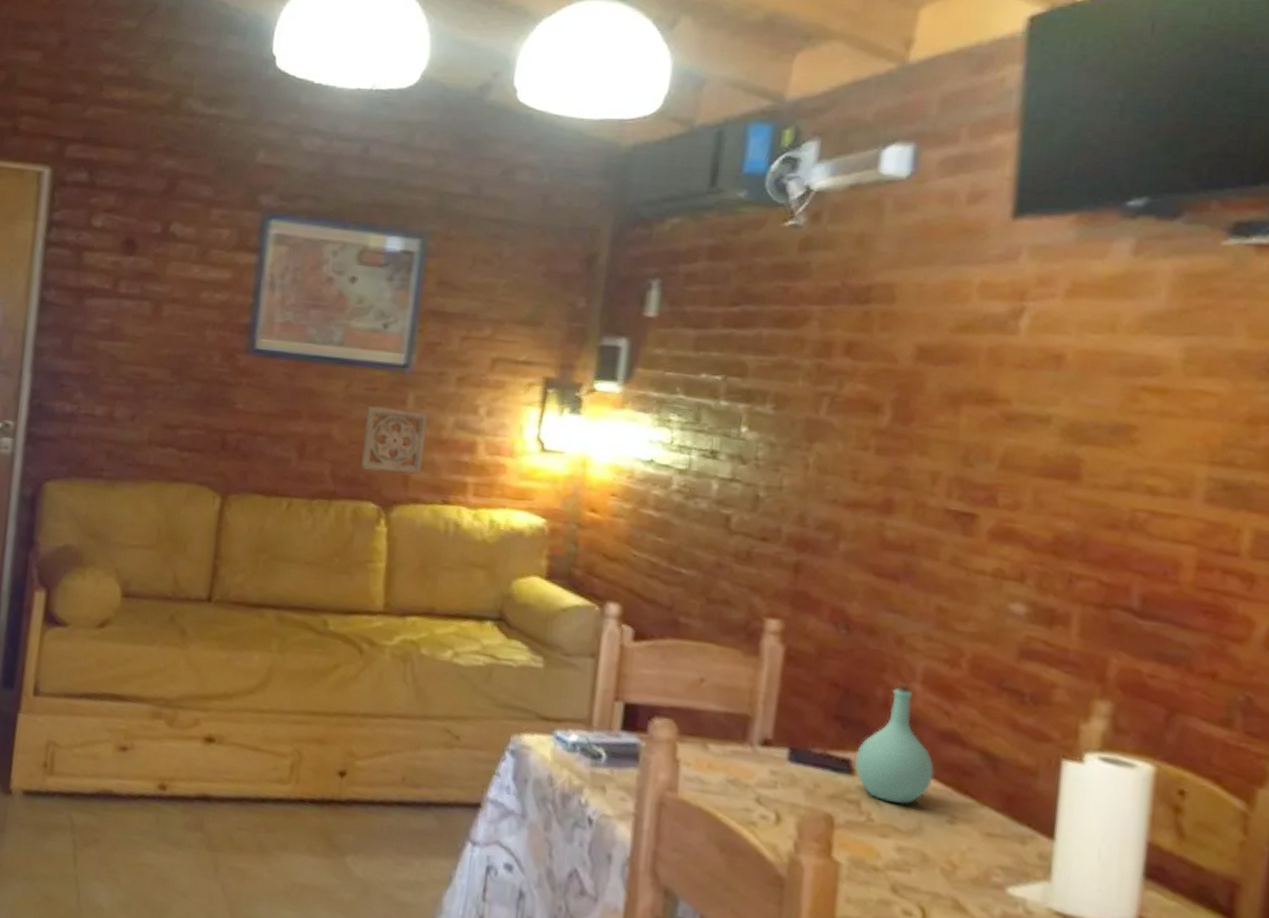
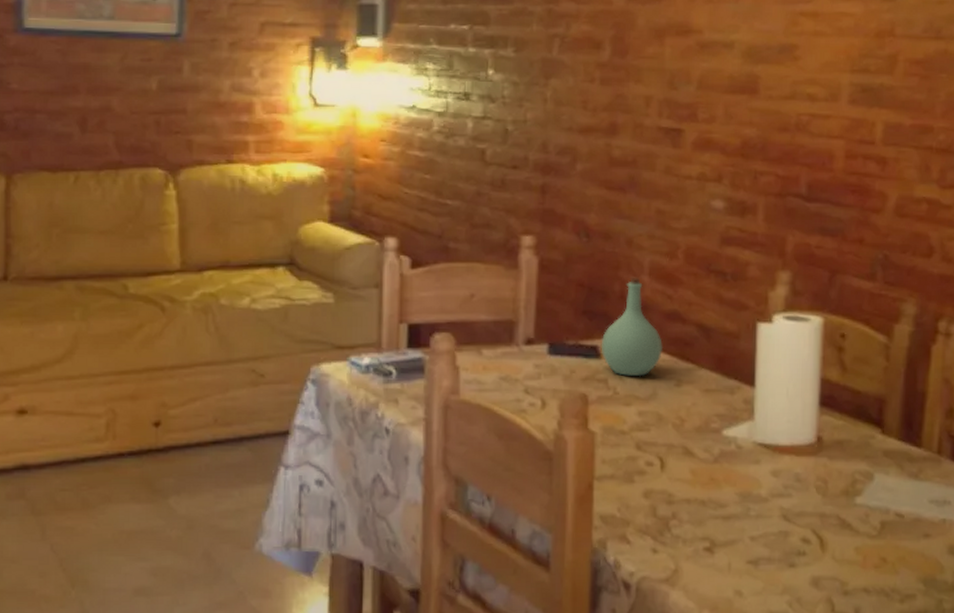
wall ornament: present [361,406,429,475] -> none [143,76,205,138]

